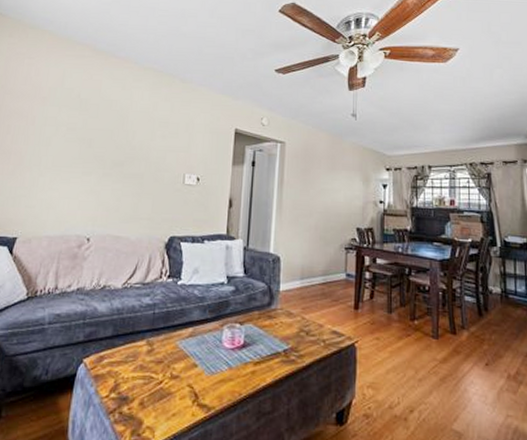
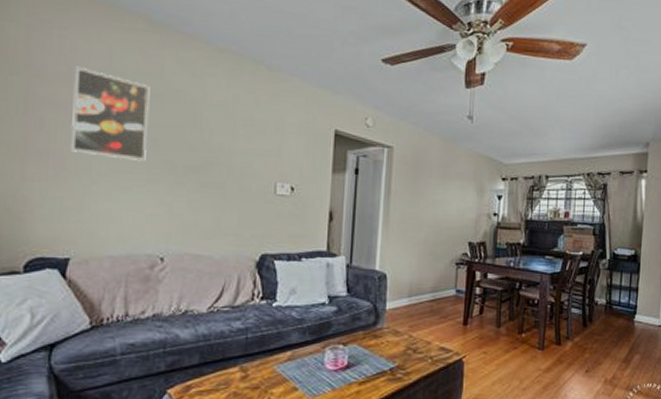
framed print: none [27,85,90,158] -> present [71,66,150,162]

